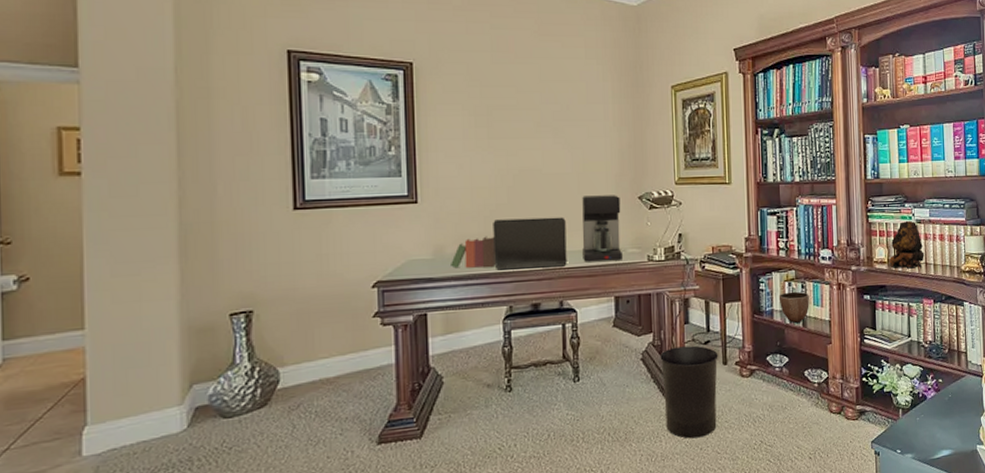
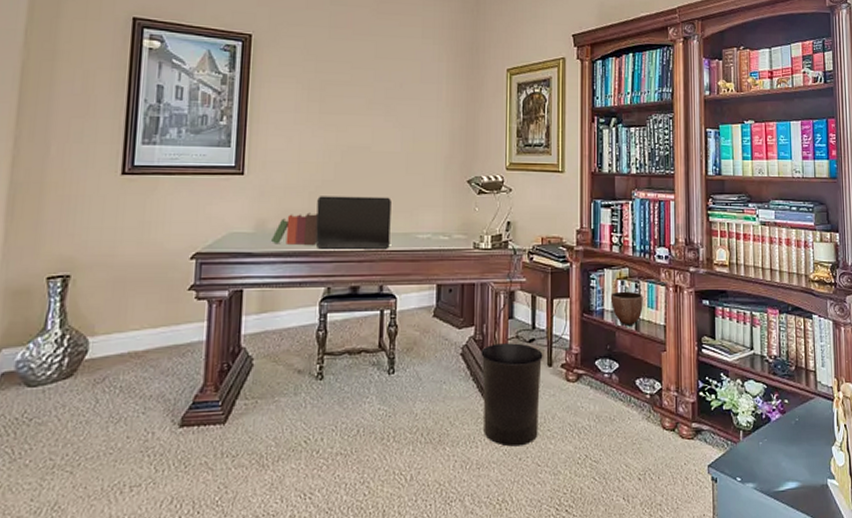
coffee maker: present [582,195,624,262] -> none [406,177,449,247]
decorative figurine: present [890,220,924,269] -> none [731,221,769,274]

